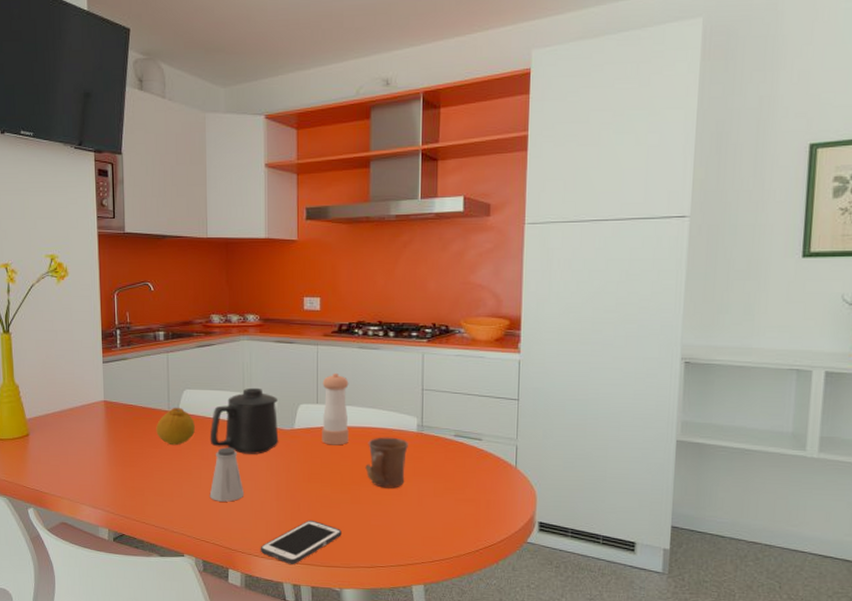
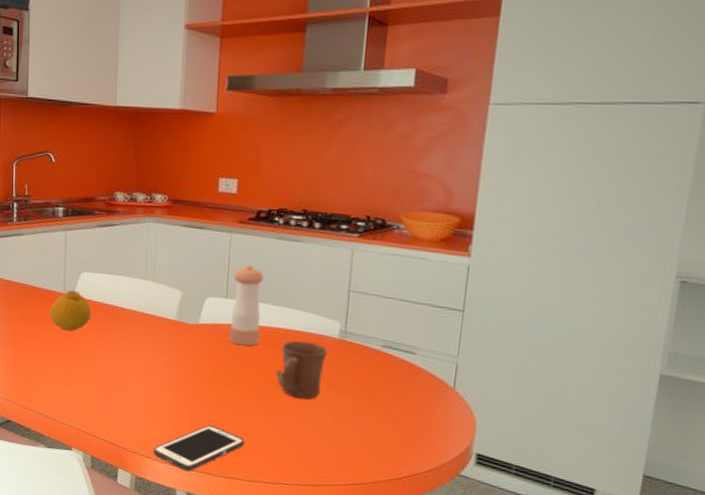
saltshaker: present [209,447,245,502] -> none [102,337,140,397]
mug: present [210,387,279,454] -> none [106,274,182,349]

